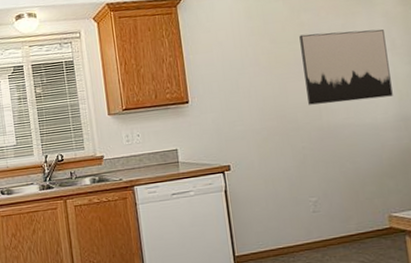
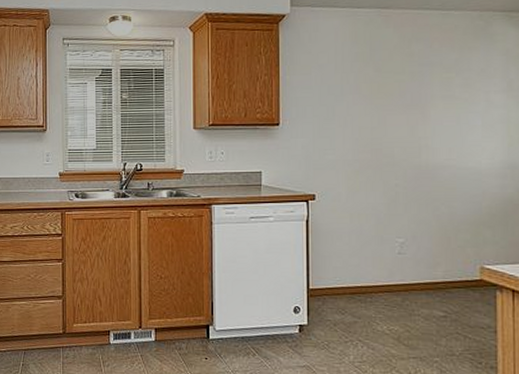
wall art: present [299,29,393,105] -> none [407,65,502,142]

